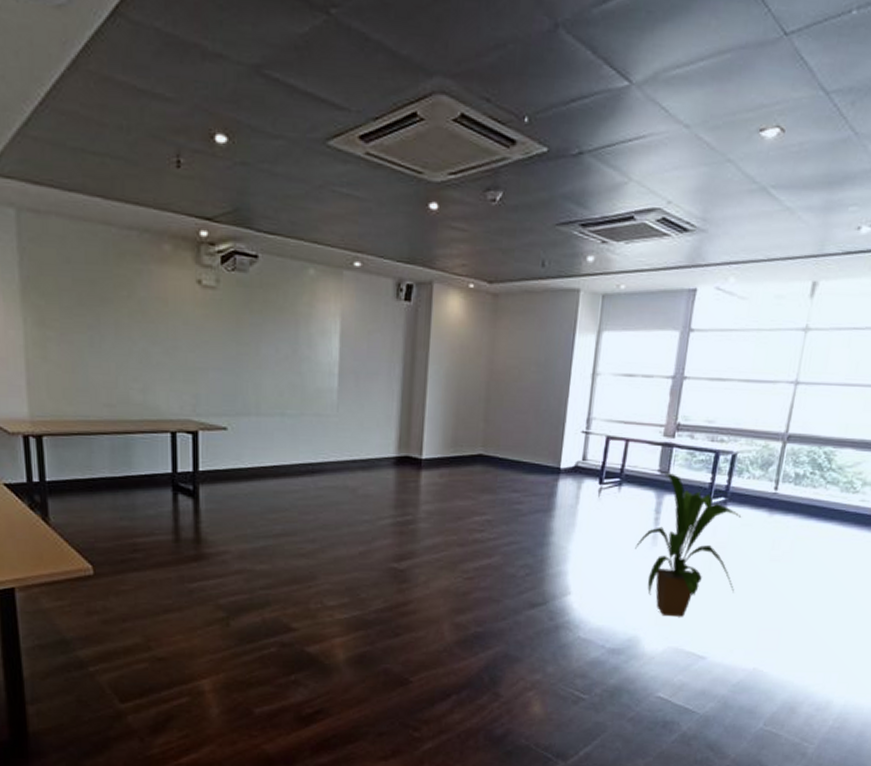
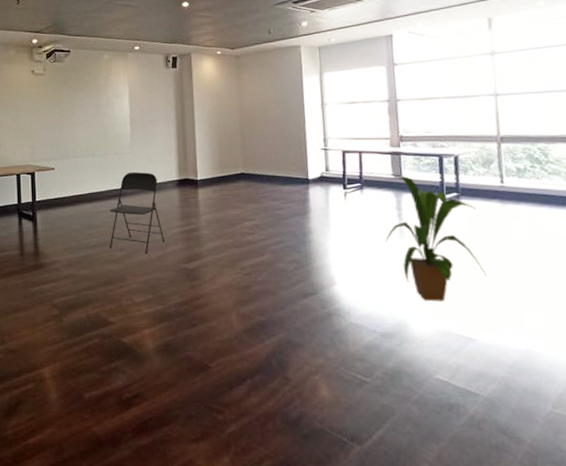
folding chair: none [297,441,372,549] -> present [109,171,165,254]

